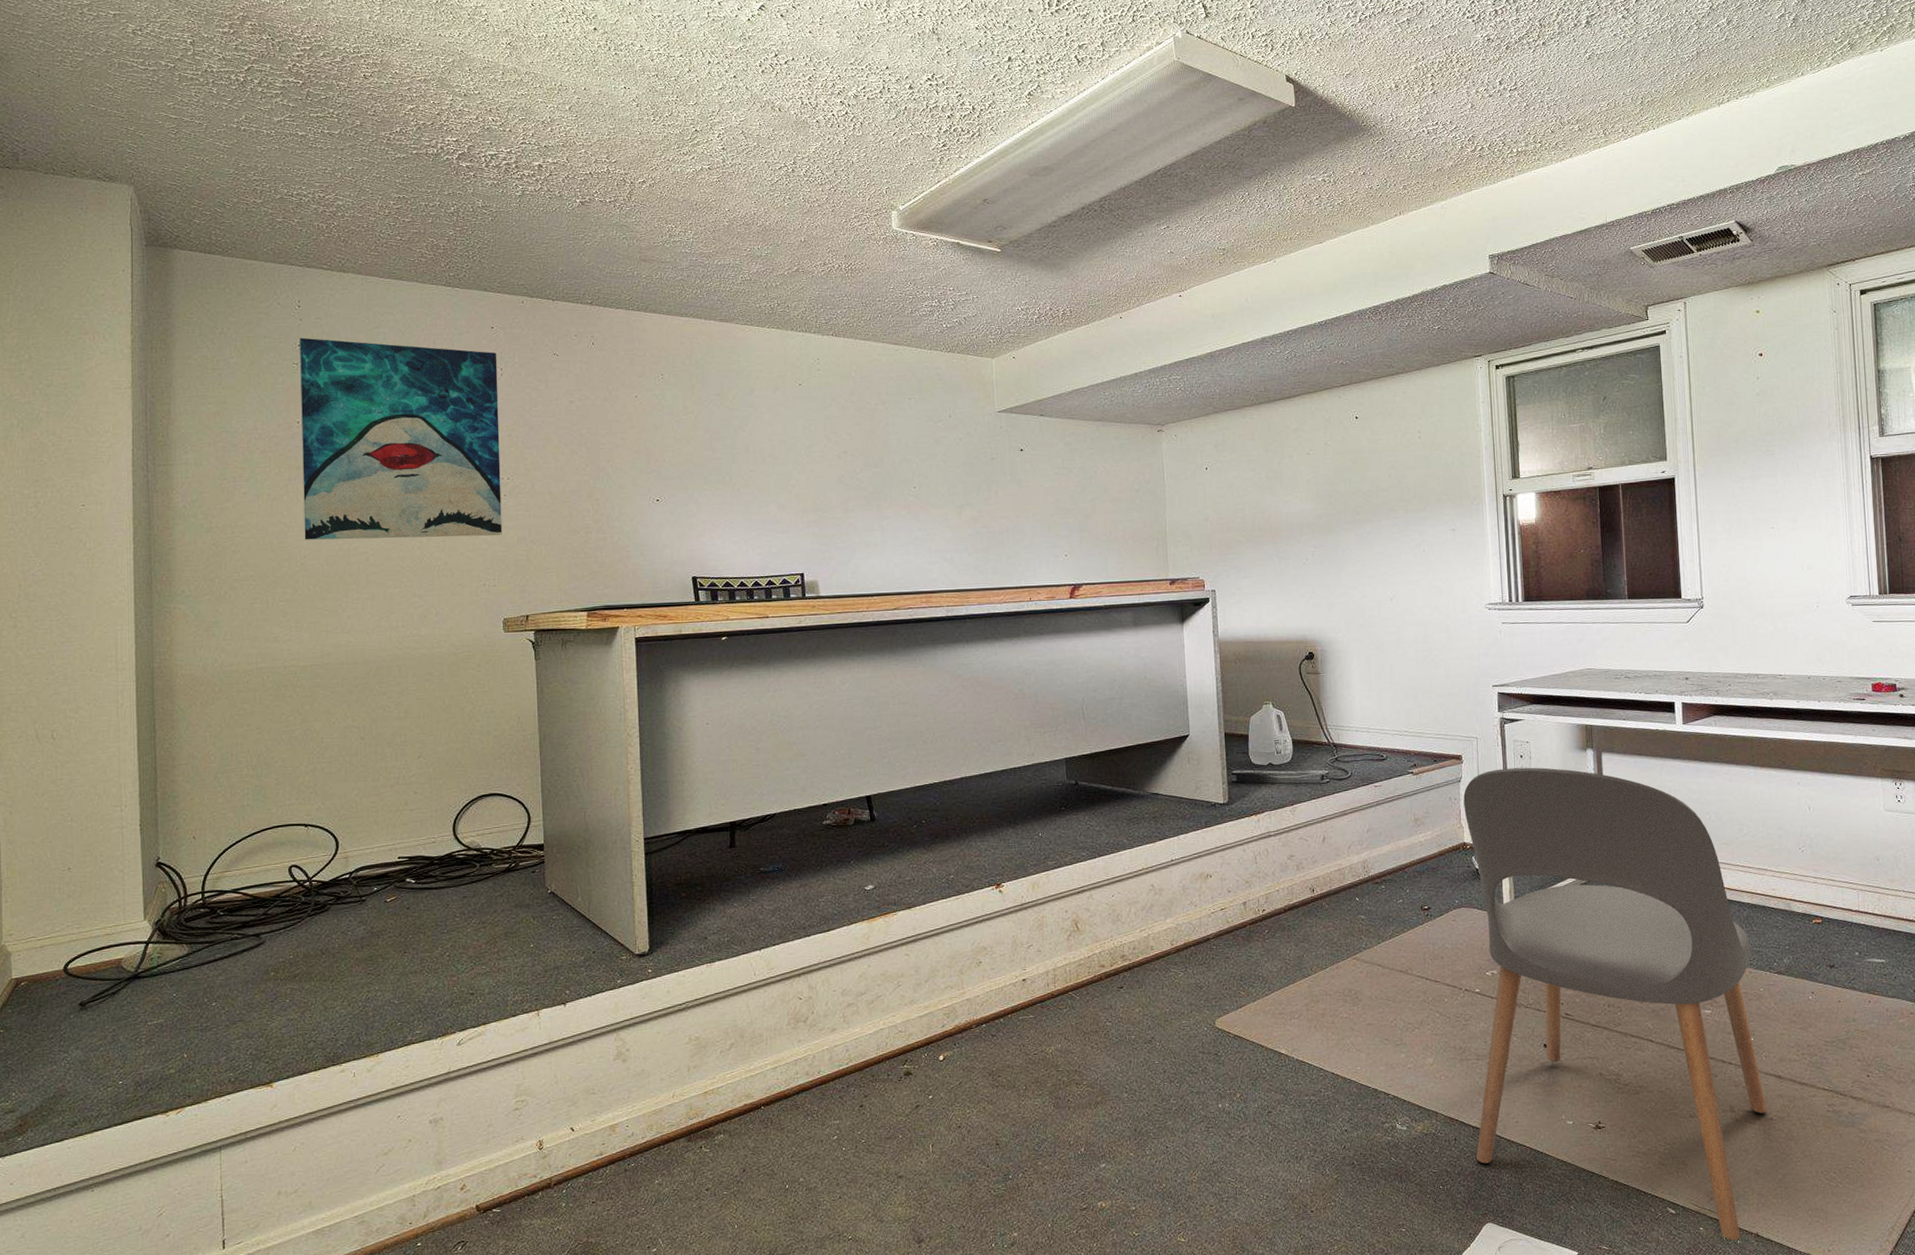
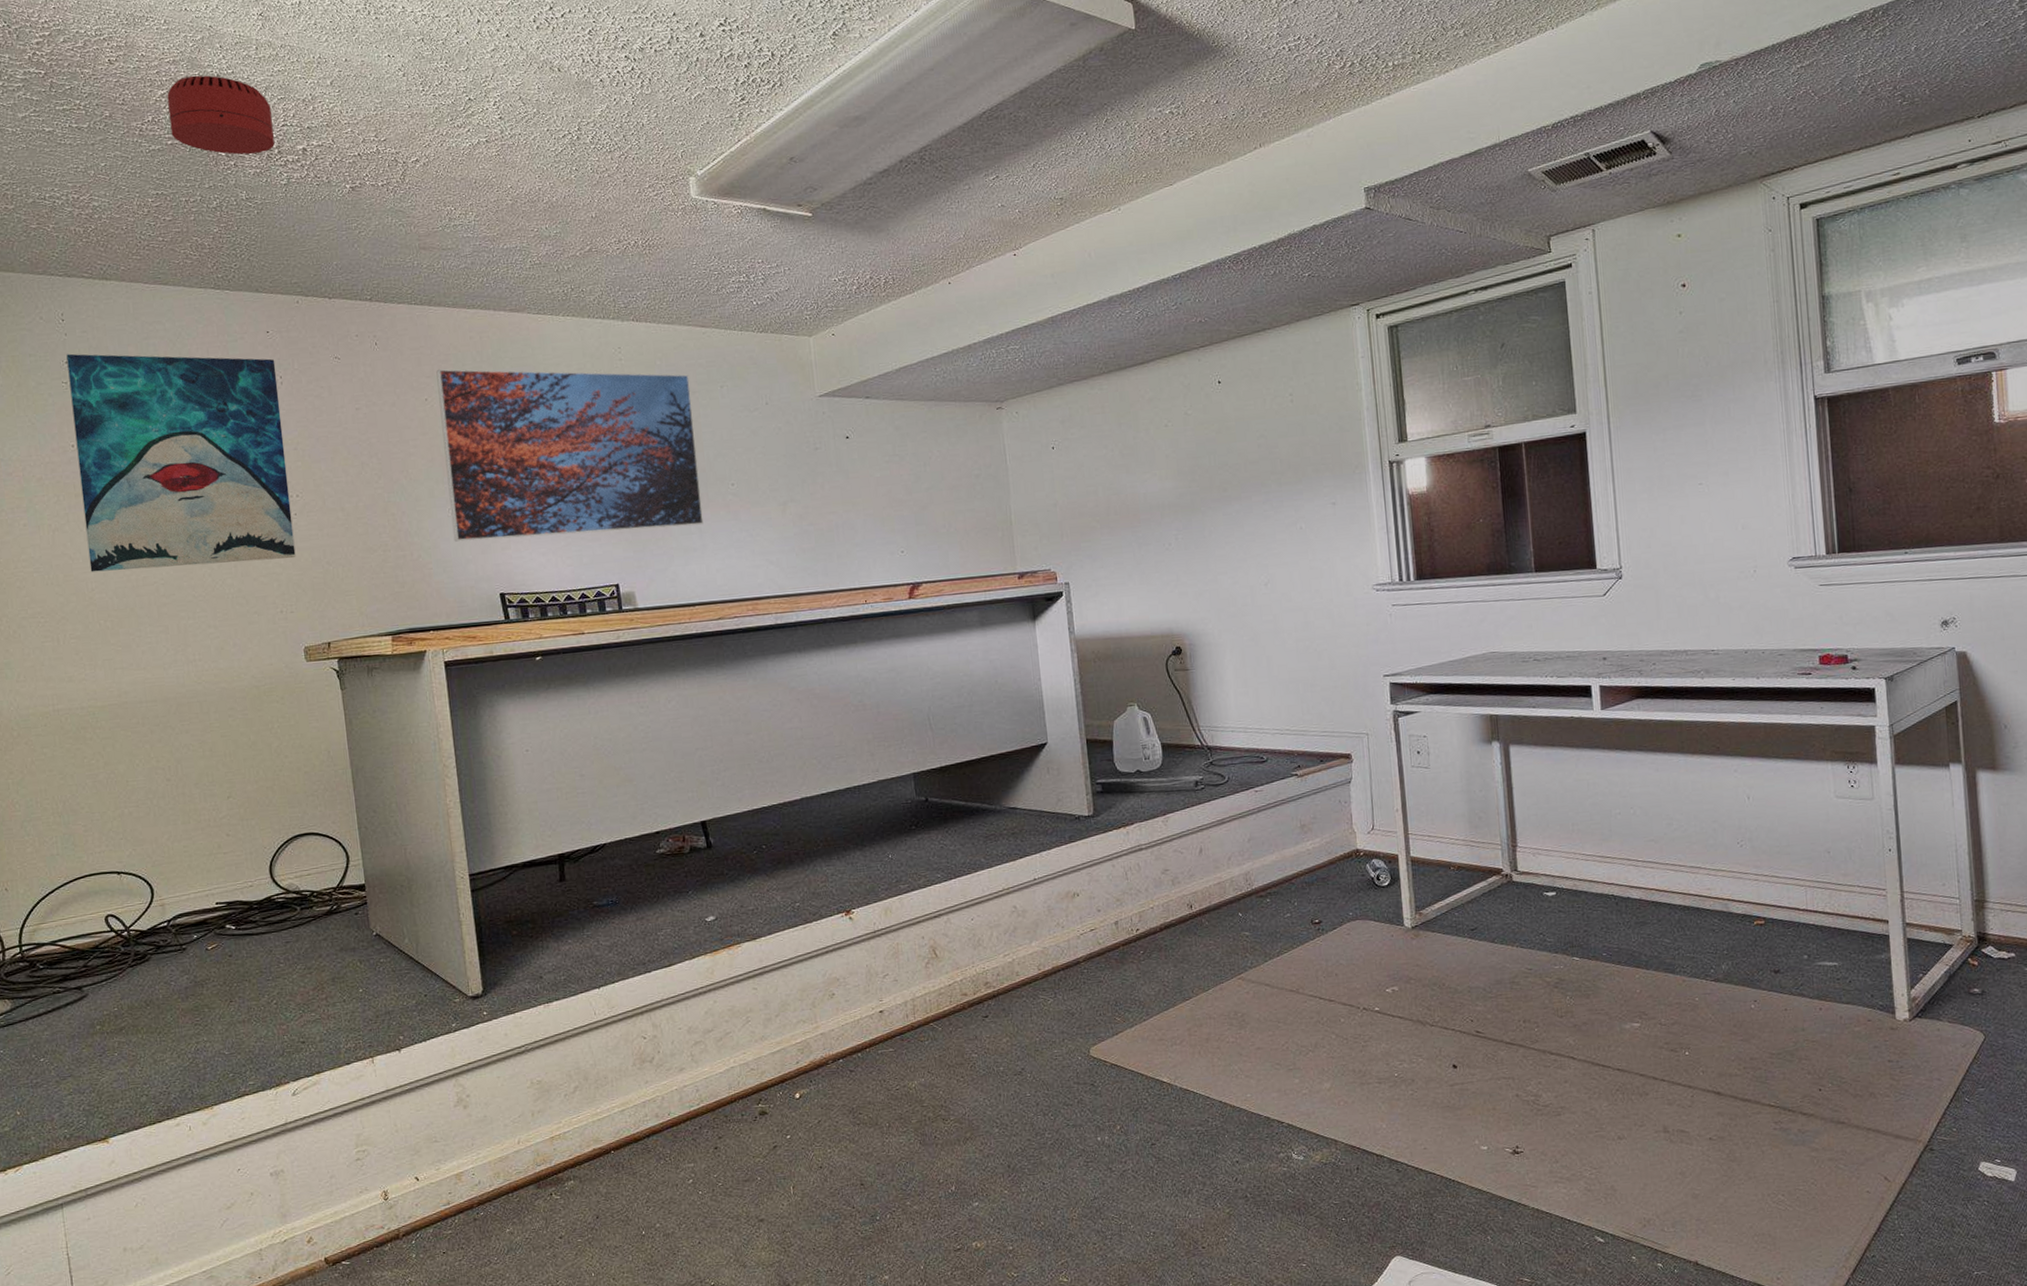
smoke detector: none [416,93,513,167] -> present [167,75,275,155]
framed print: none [647,369,886,528] -> present [436,368,704,542]
chair: present [1463,767,1768,1240] -> none [1354,764,1706,1269]

